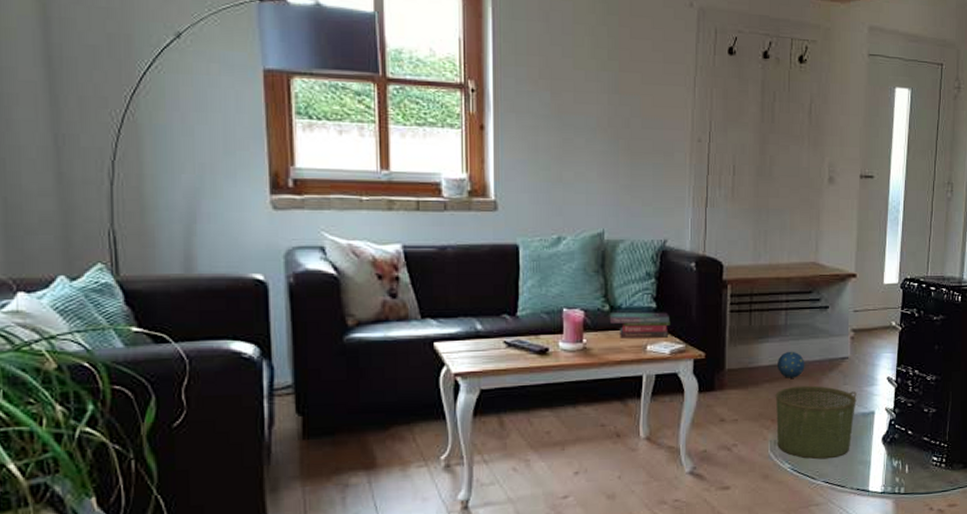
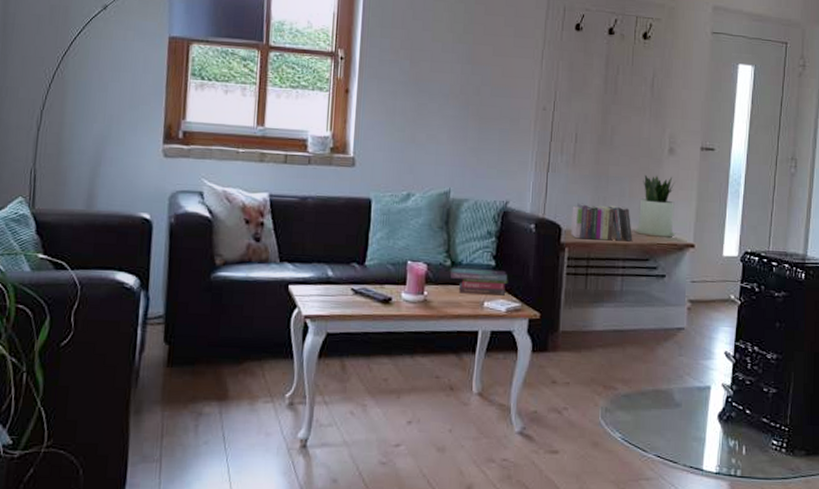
books: none [733,238,796,275] -> present [571,203,633,242]
basket: present [775,385,857,460] -> none [608,353,692,432]
toy ball: present [778,351,805,378] -> none [612,317,640,345]
planter: none [797,205,838,268] -> present [635,174,676,238]

